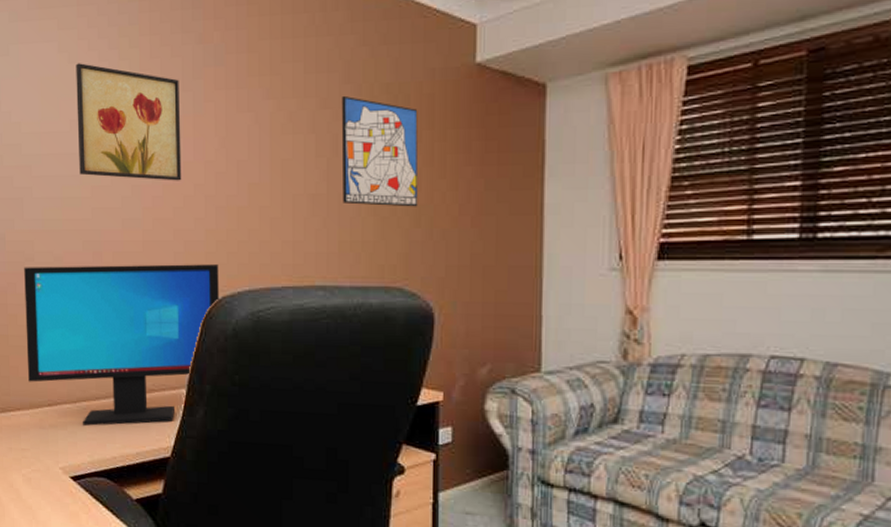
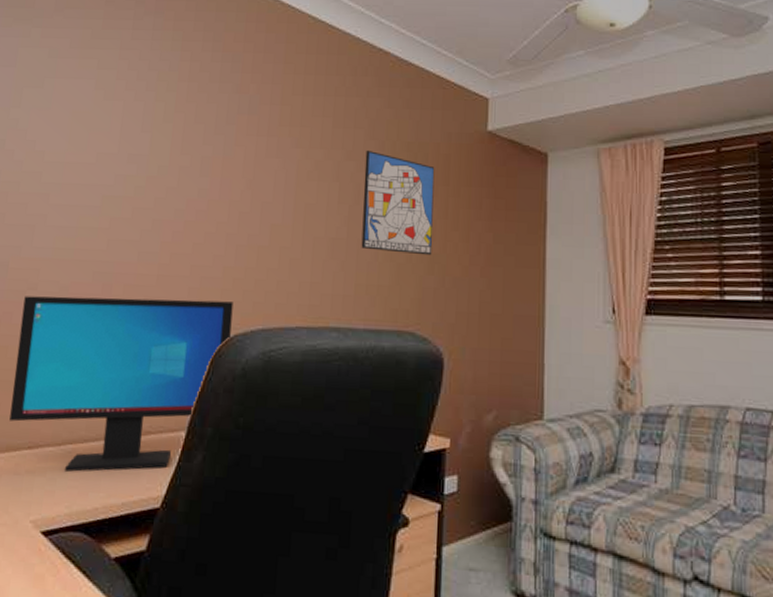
wall art: present [76,63,182,181] -> none [99,101,212,218]

